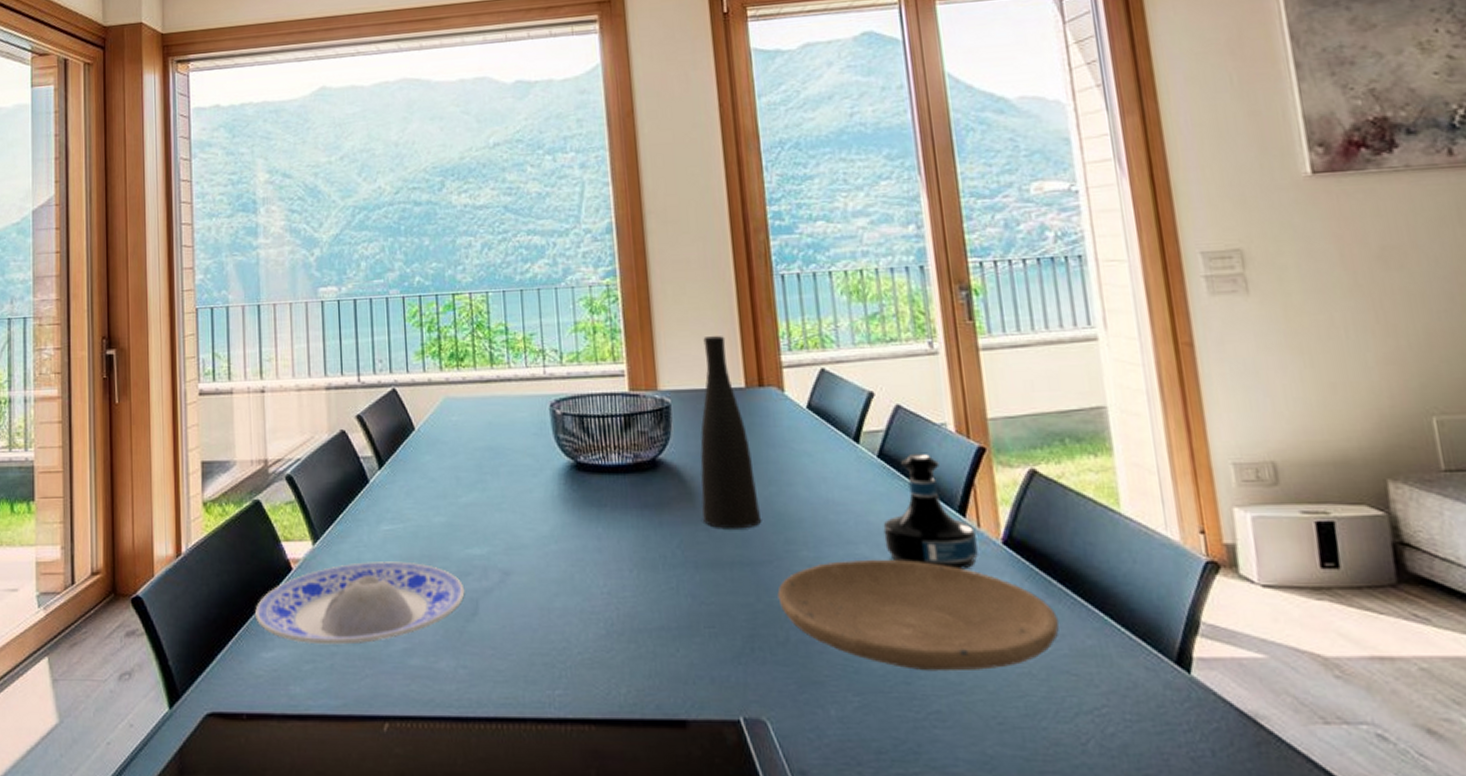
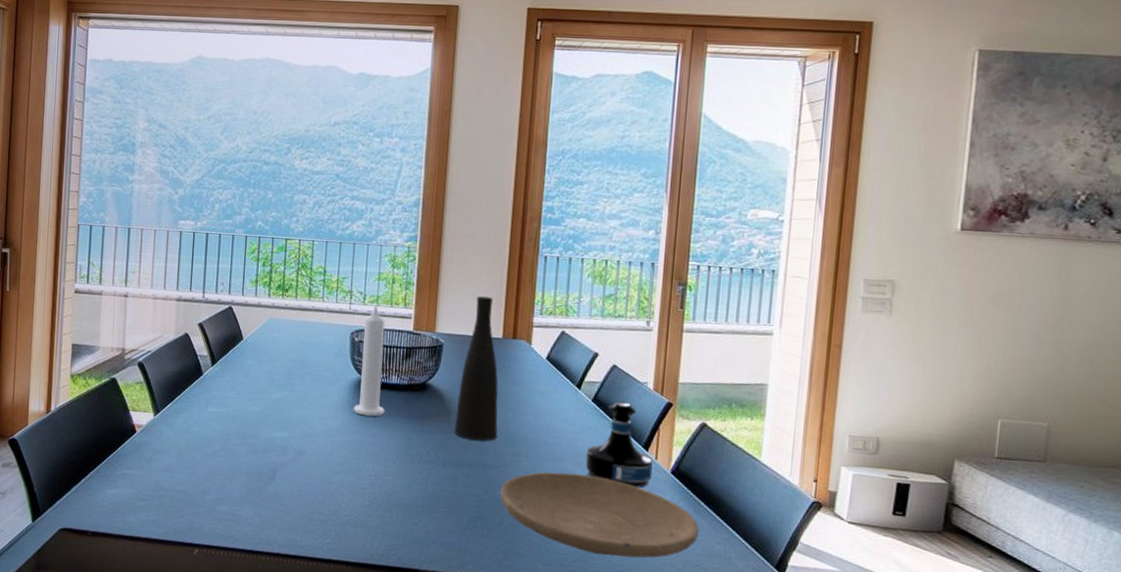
plate: present [255,561,465,645] -> none [104,433,267,491]
candle: none [566,364,609,513] -> present [353,305,385,417]

